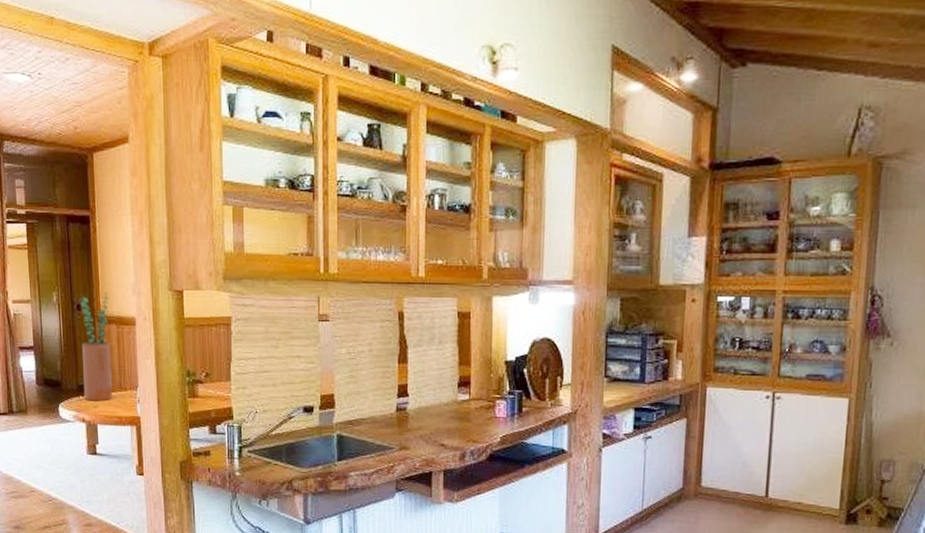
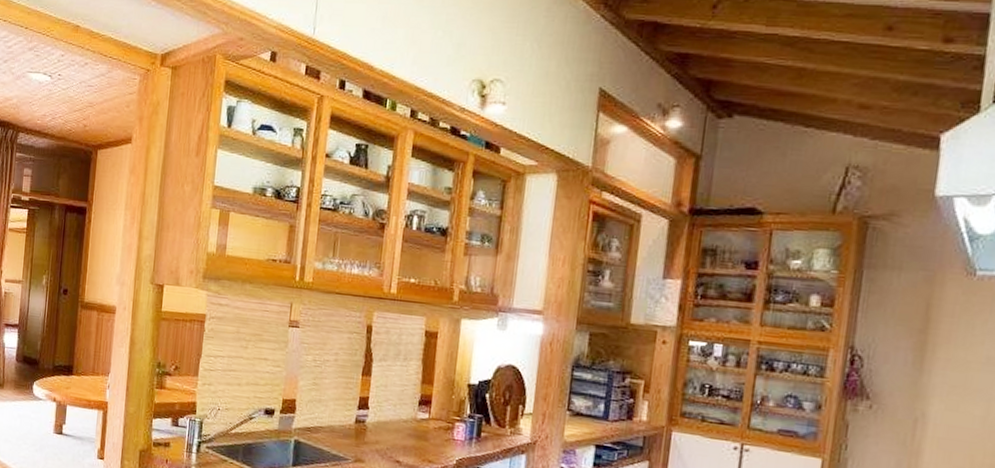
vase: present [78,292,113,402] -> none [58,278,94,384]

